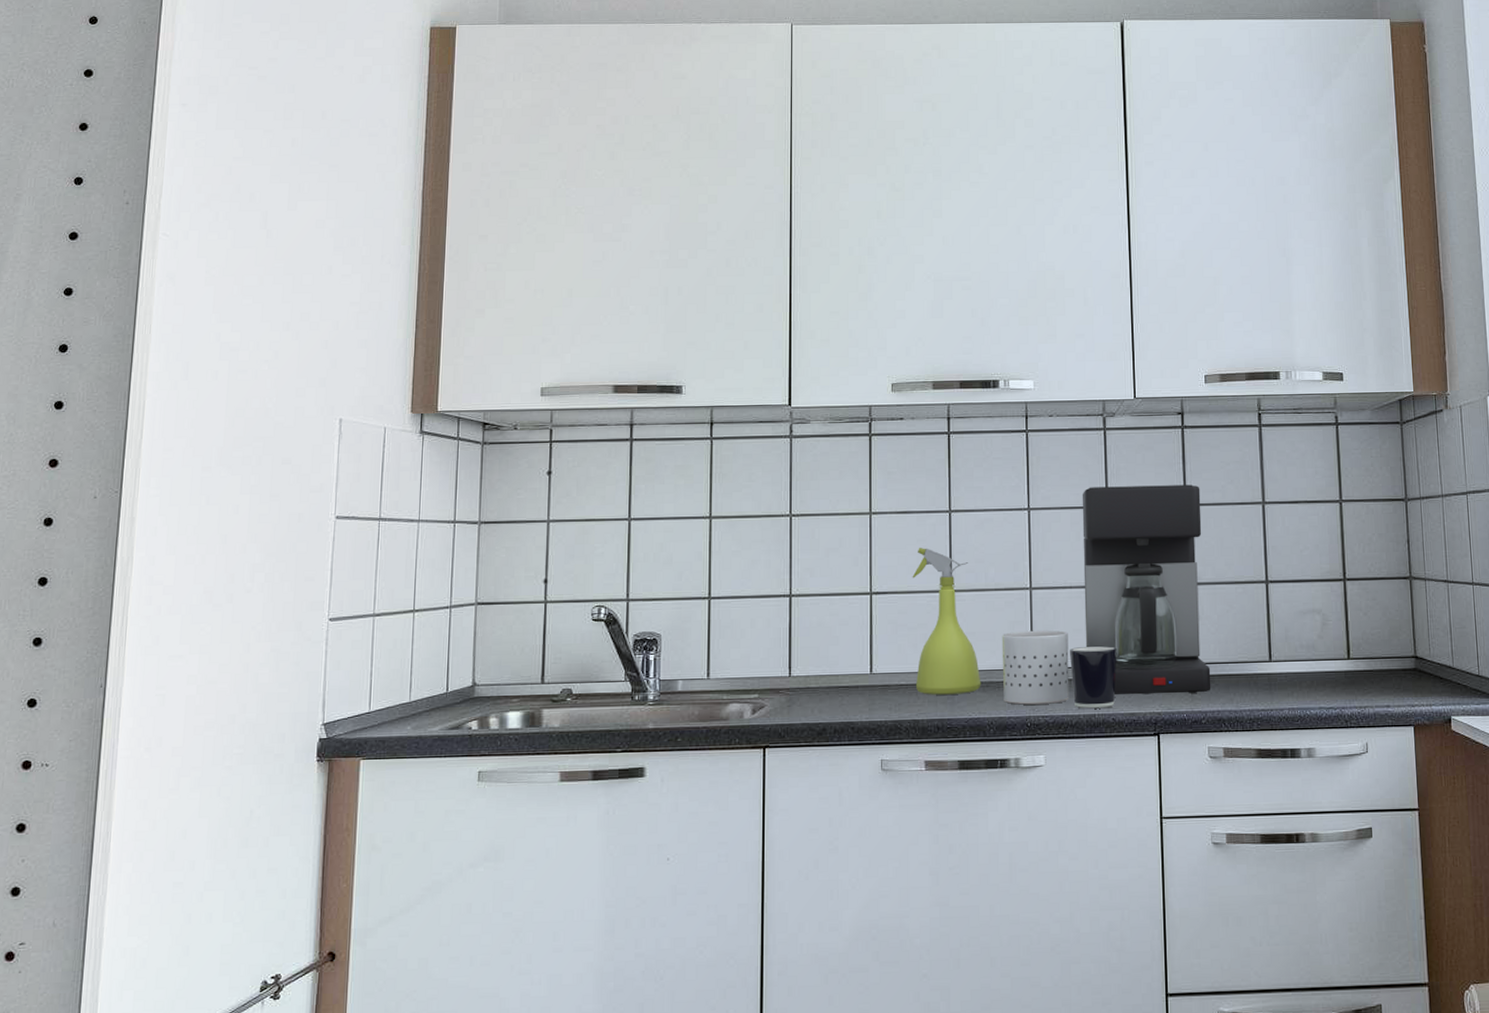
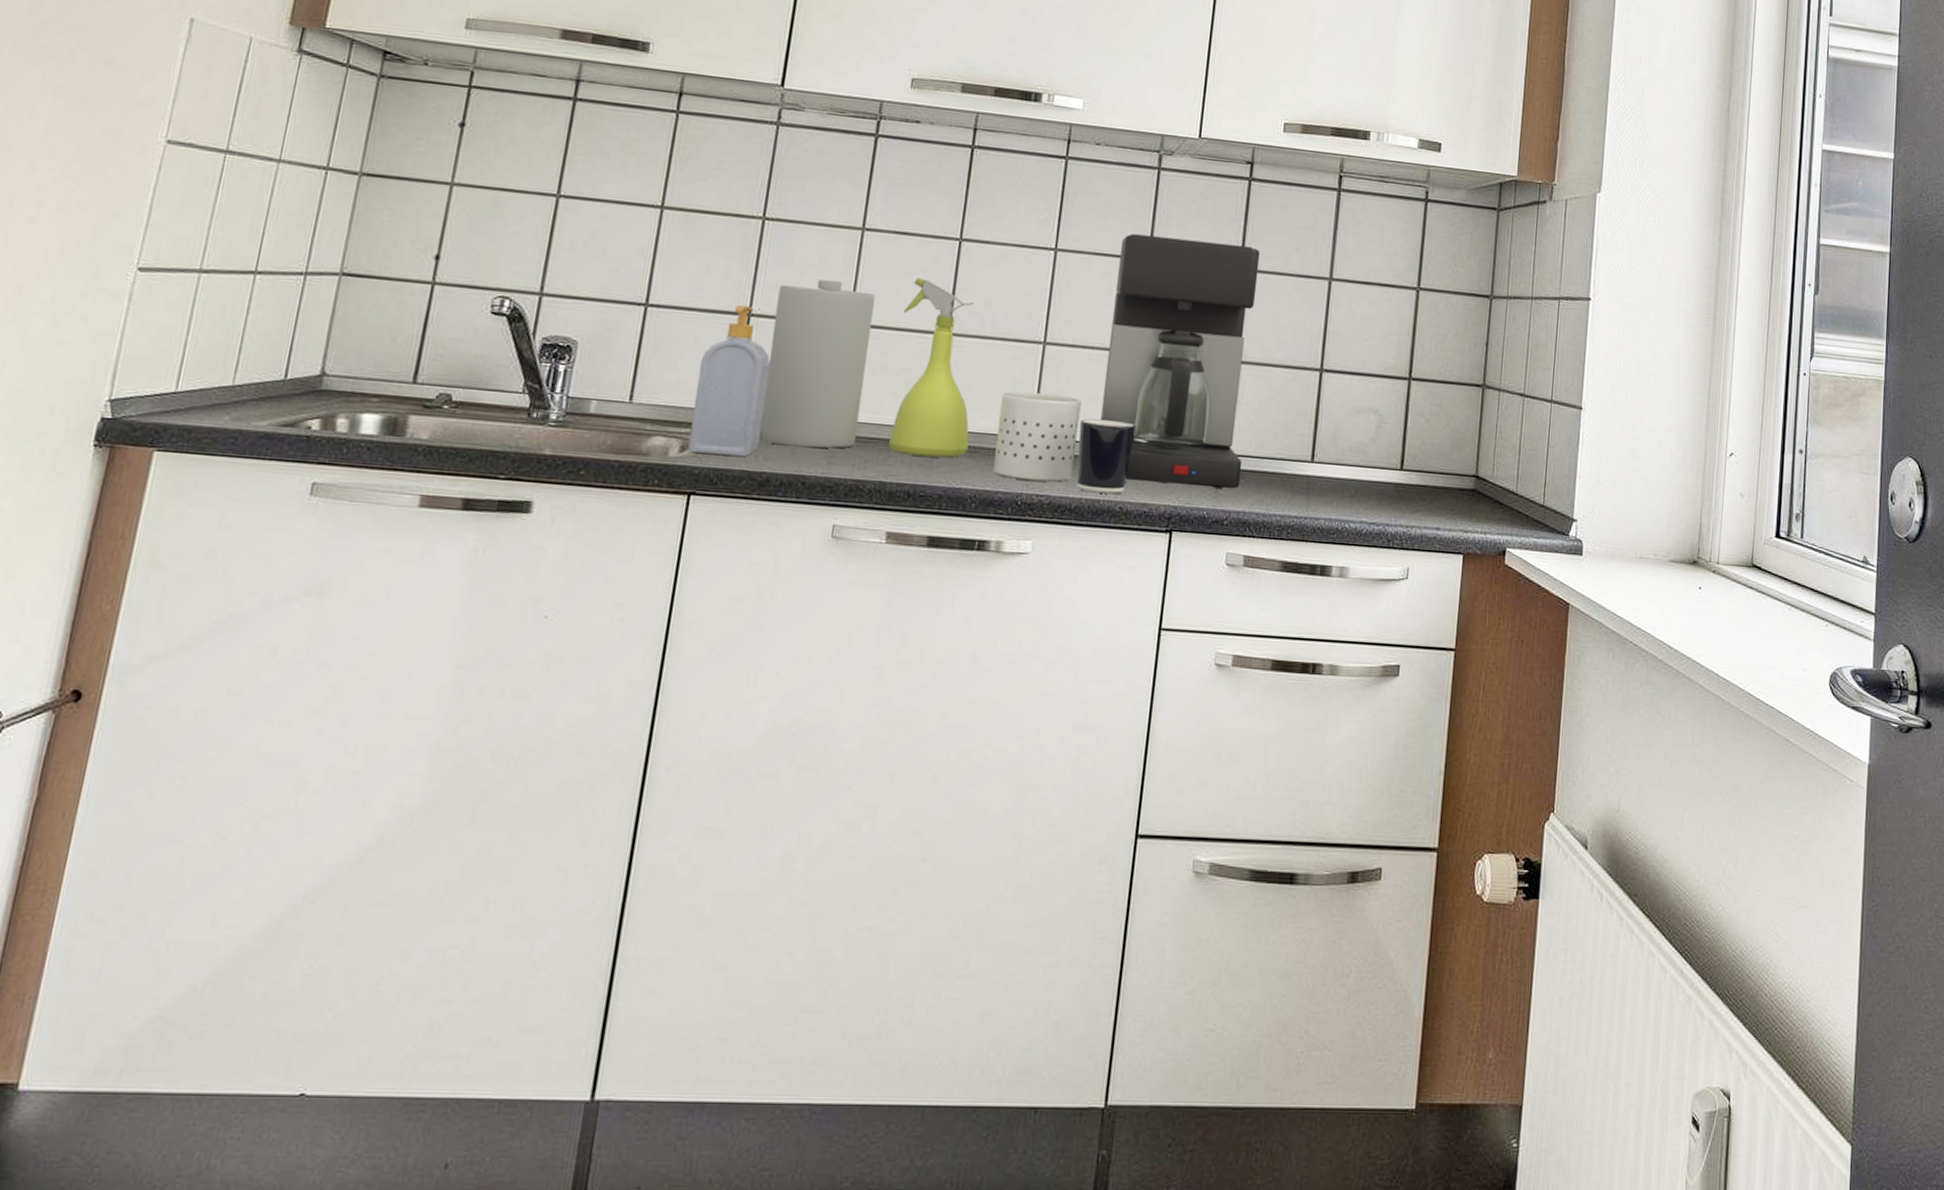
soap bottle: none [757,588,813,714] -> present [688,304,771,458]
paper towel holder: none [811,558,889,700] -> present [759,279,875,449]

